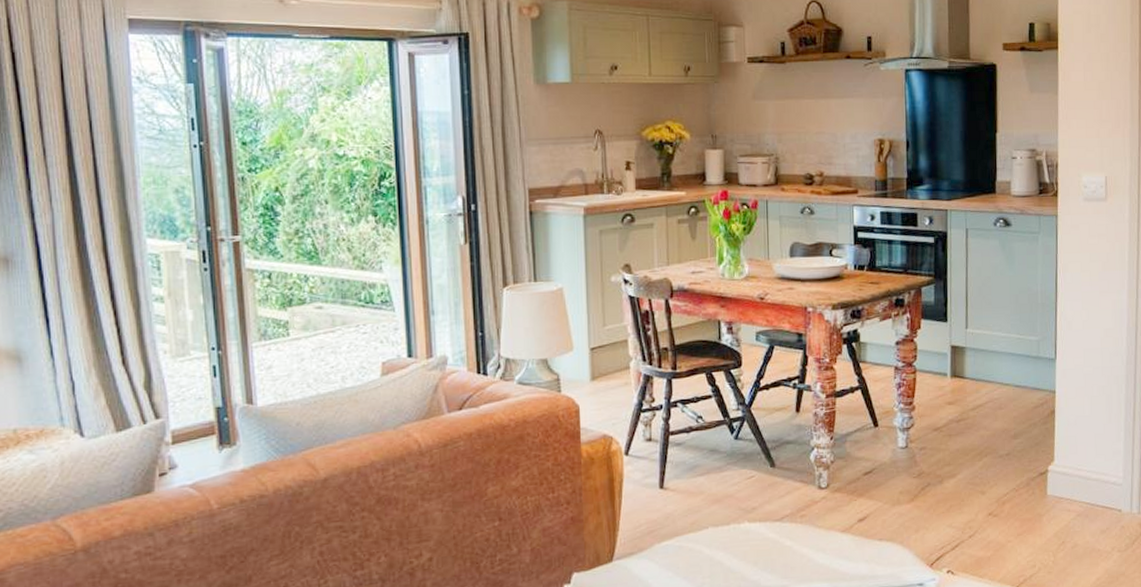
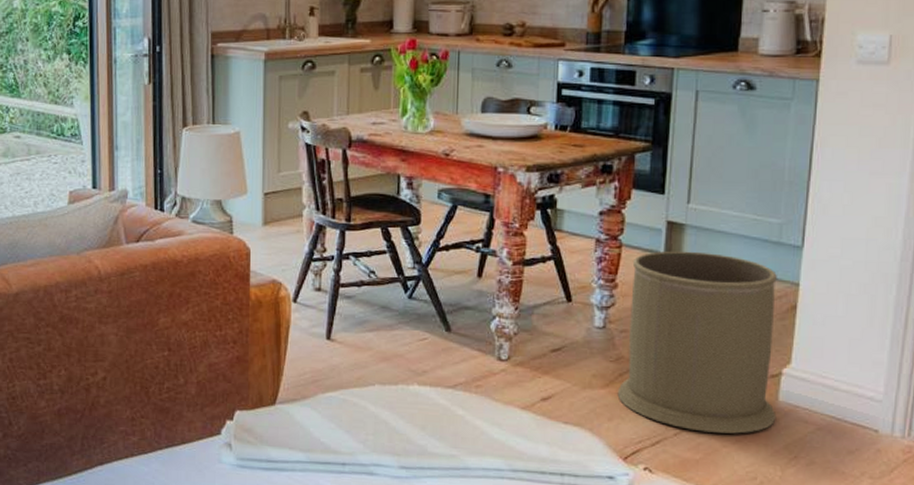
trash can: none [921,370,1047,531] -> present [617,250,777,434]

